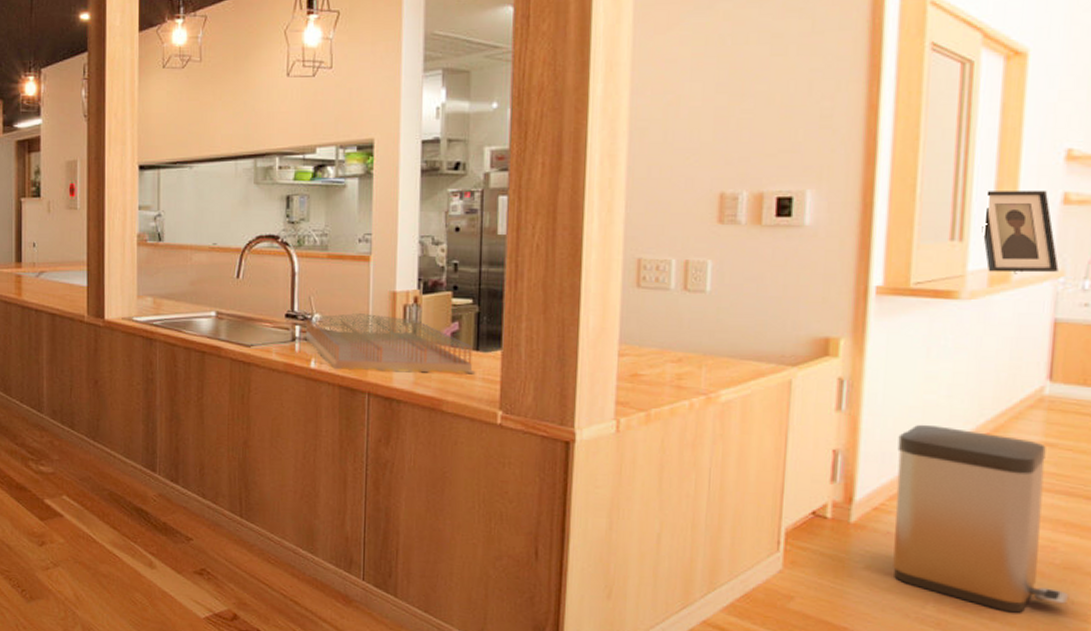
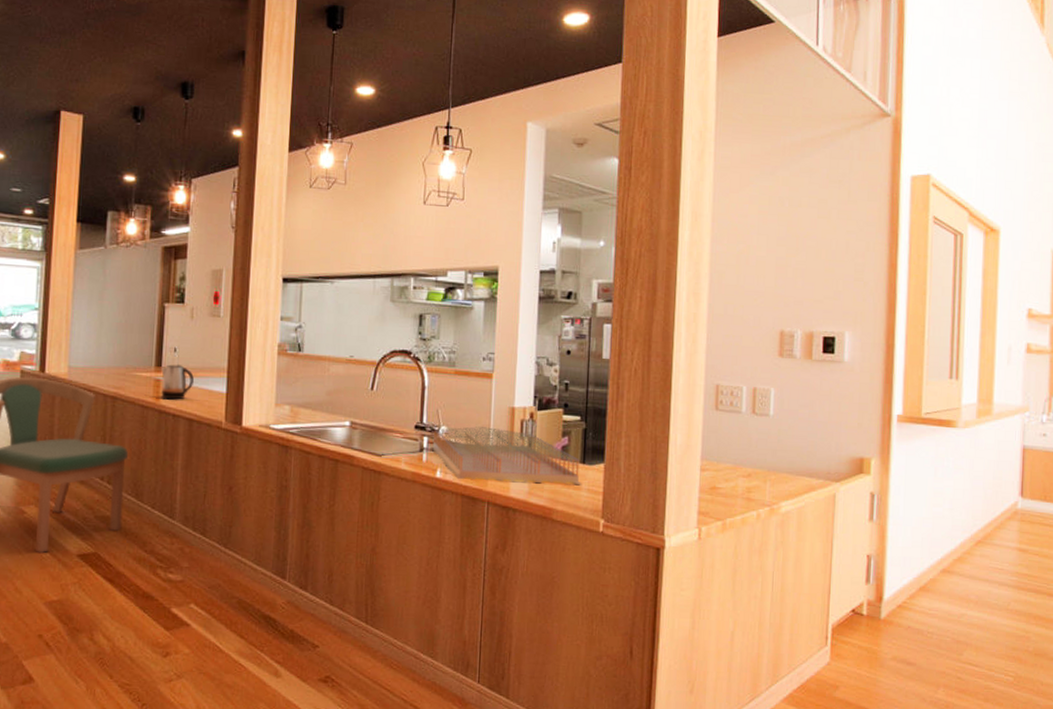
kettle: none [22,258,54,295] -> present [161,363,194,400]
pedal bin: present [893,424,1070,613] -> none [913,533,1040,694]
picture frame: present [982,190,1059,273] -> none [971,339,1025,408]

